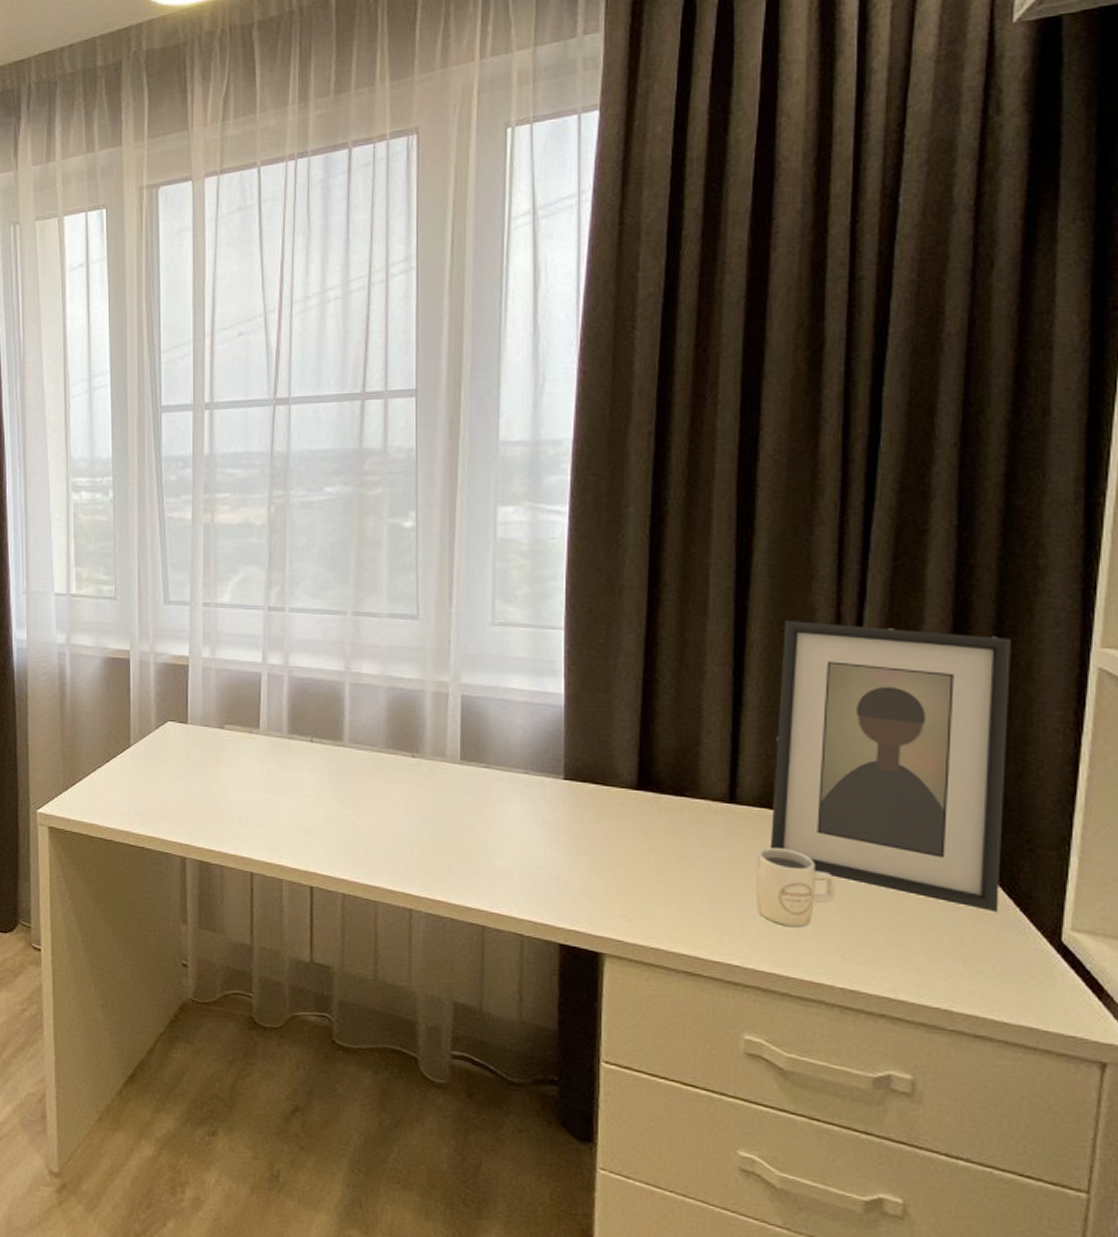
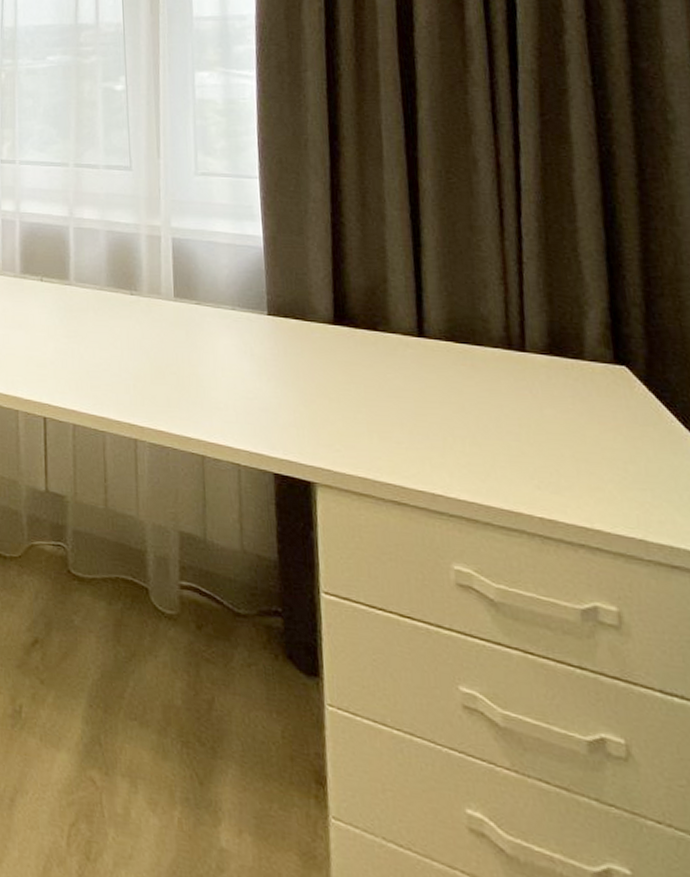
mug: present [756,847,836,928] -> none [448,379,525,457]
picture frame: present [770,621,1011,913] -> none [451,170,677,442]

